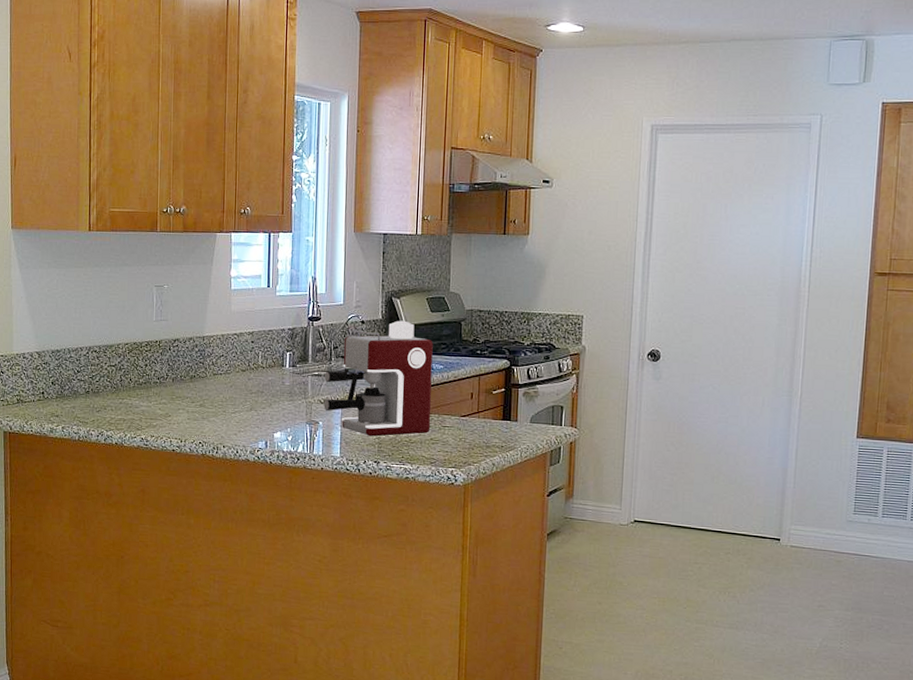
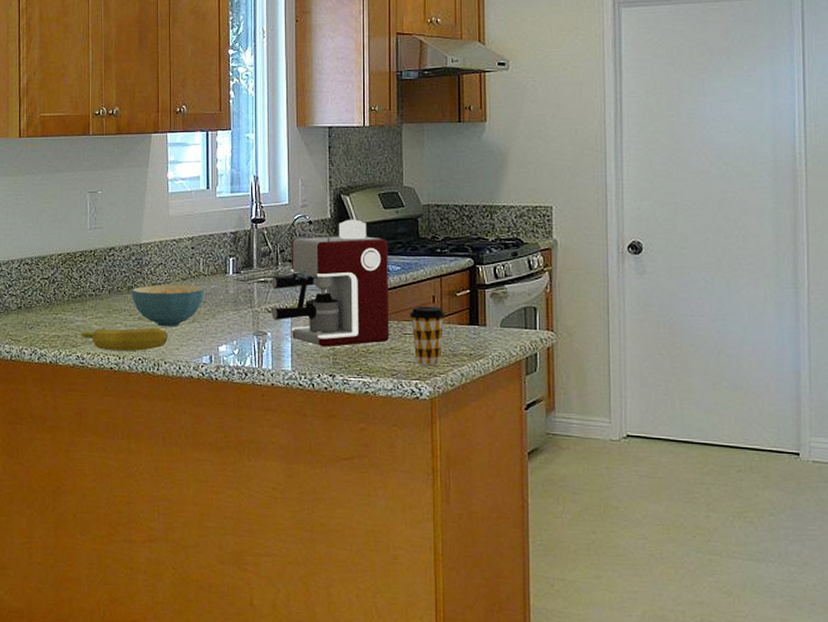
banana: none [146,414,227,435] -> present [81,327,168,352]
cereal bowl: none [194,375,263,414] -> present [132,285,205,327]
coffee cup: none [449,402,482,456] -> present [410,306,446,366]

